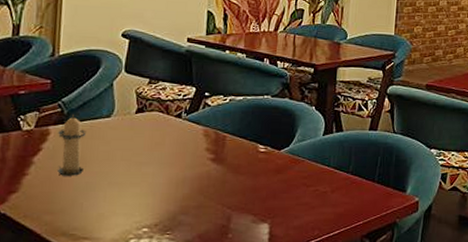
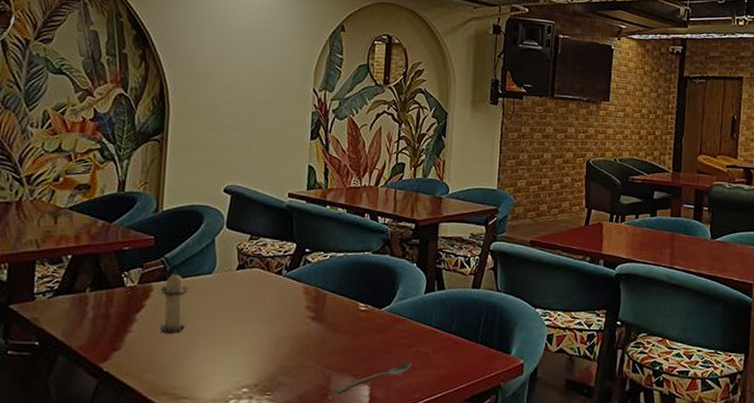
spoon: none [235,201,310,232] -> present [335,362,412,394]

